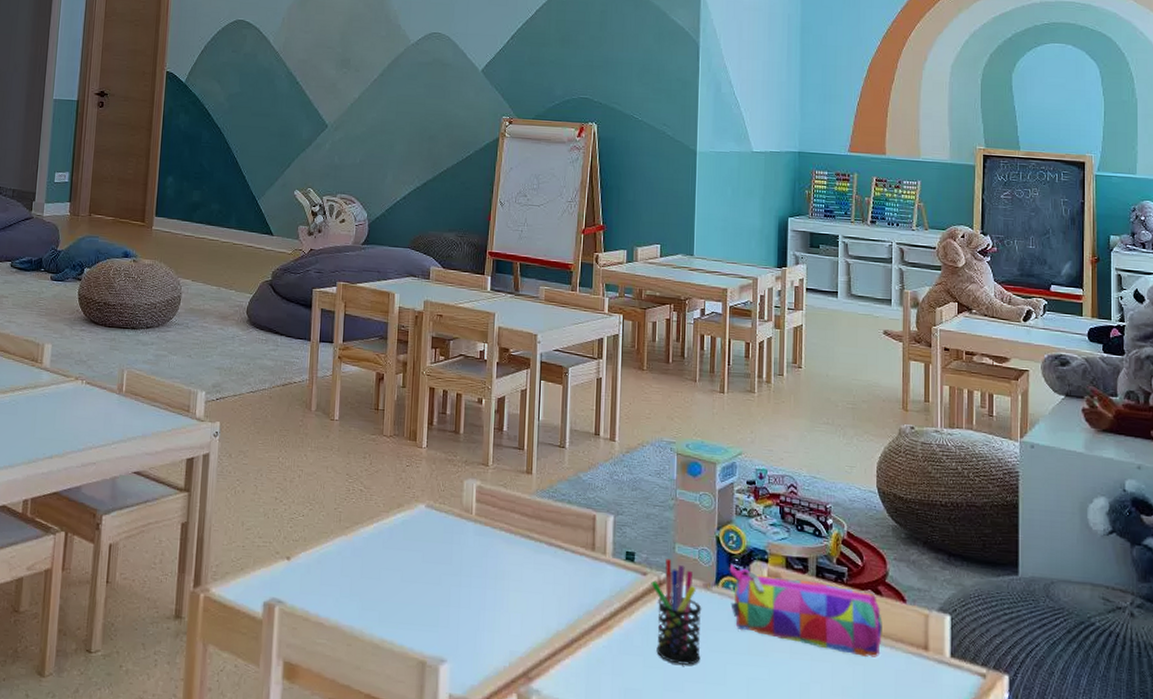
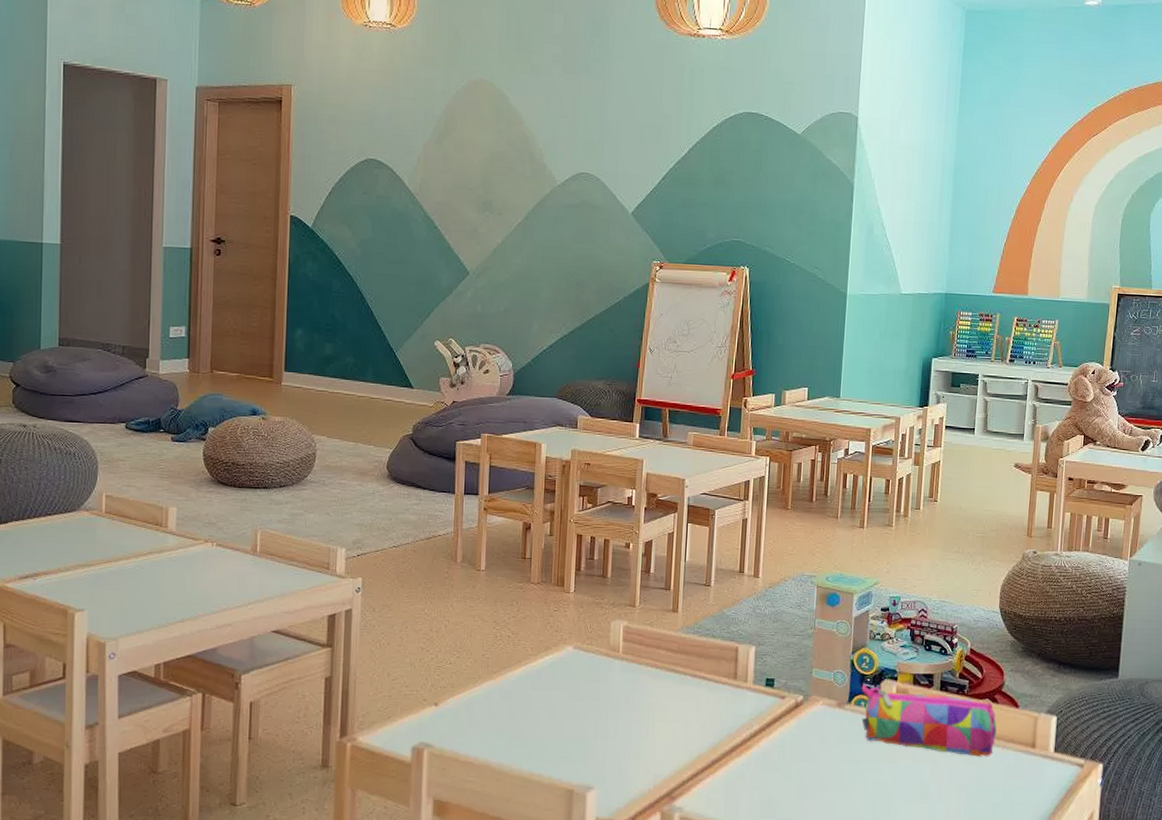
pen holder: present [651,559,702,665] -> none [788,683,835,775]

